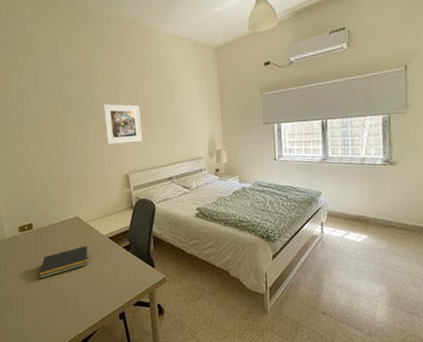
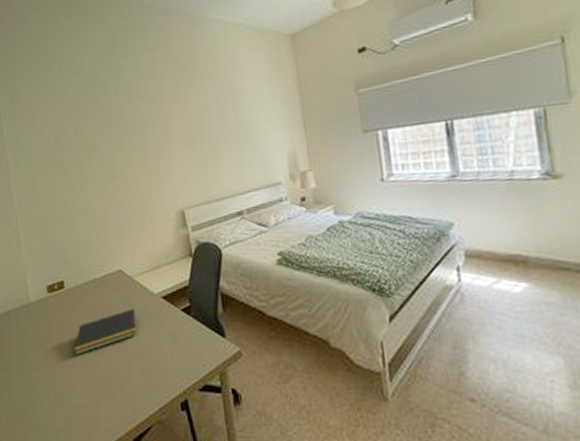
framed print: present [102,104,143,144] -> none [147,118,201,172]

